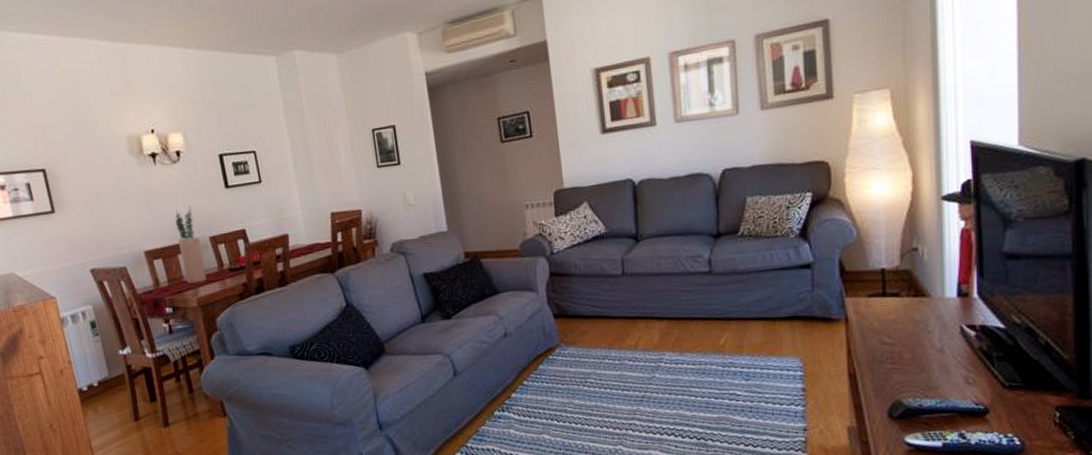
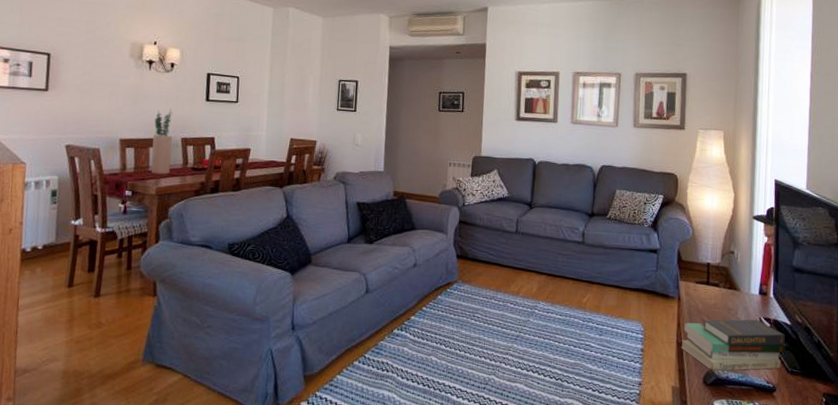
books: none [854,328,999,401] -> present [680,319,786,371]

